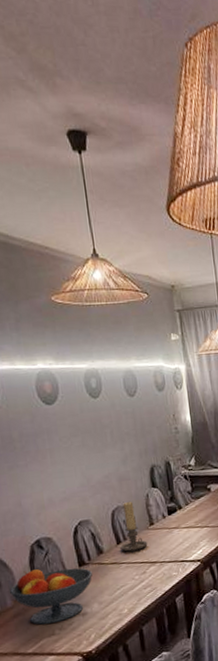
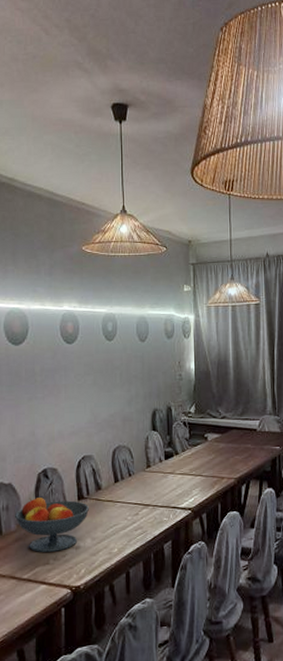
candle holder: present [120,502,148,552] -> none [117,442,143,491]

